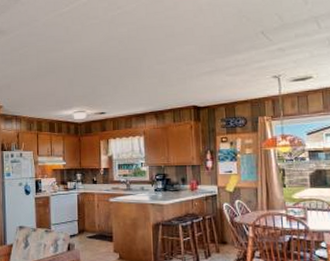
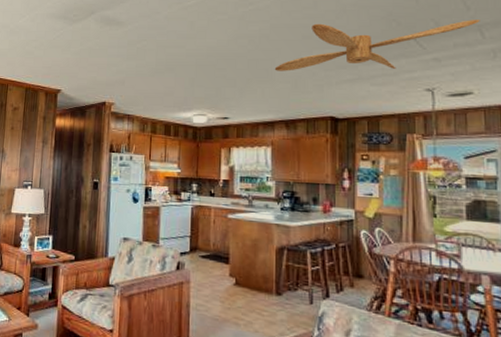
ceiling fan: none [143,12,317,68] -> present [274,20,480,71]

